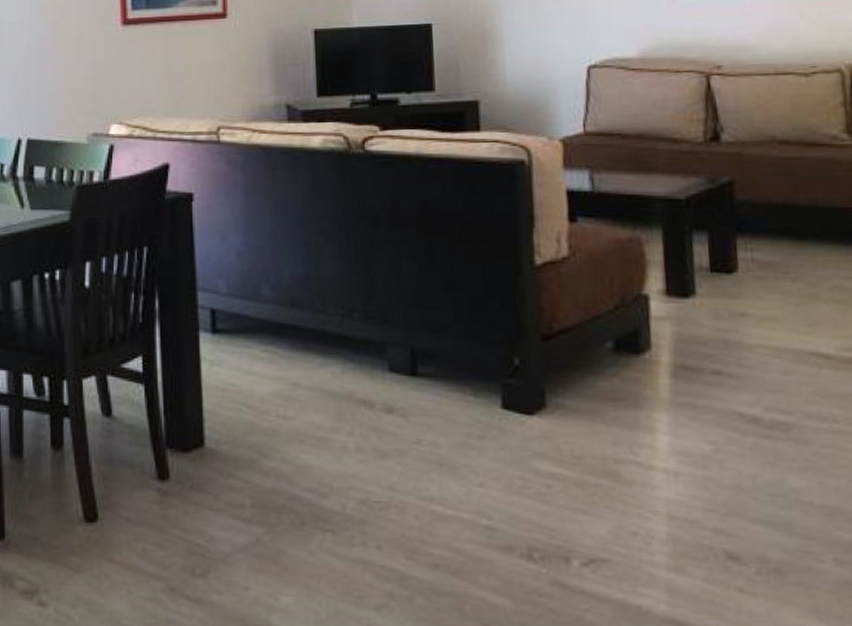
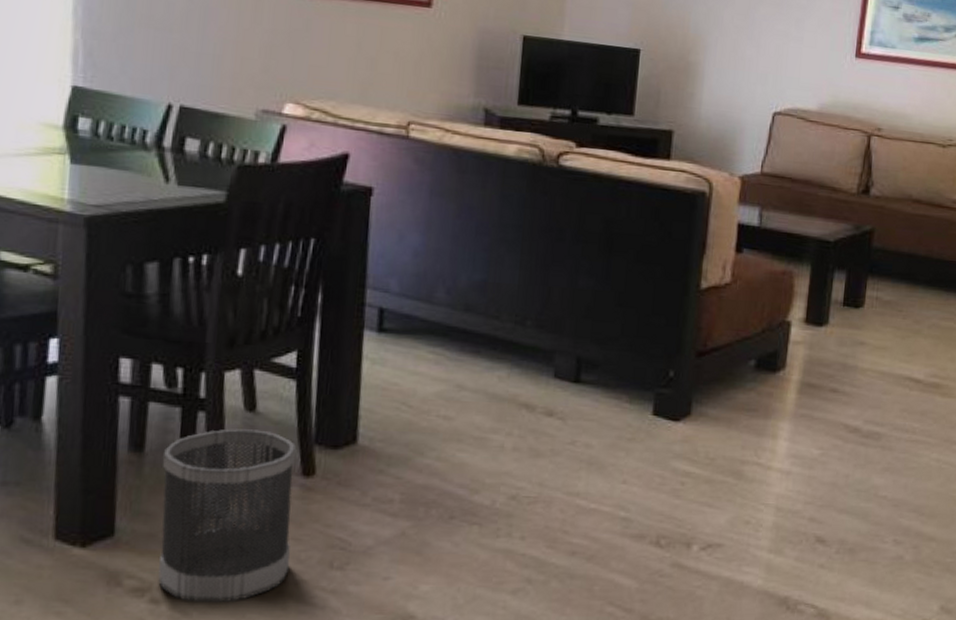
wastebasket: none [38,434,156,608] -> present [158,428,296,603]

